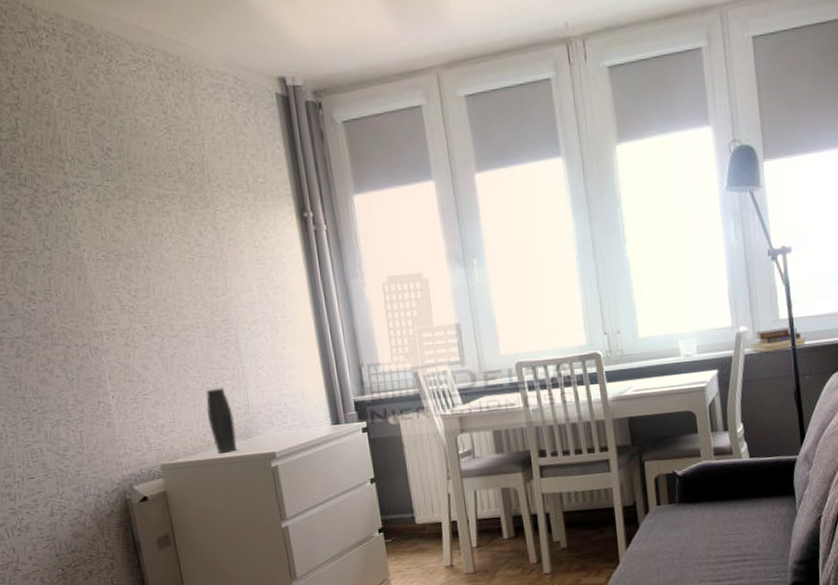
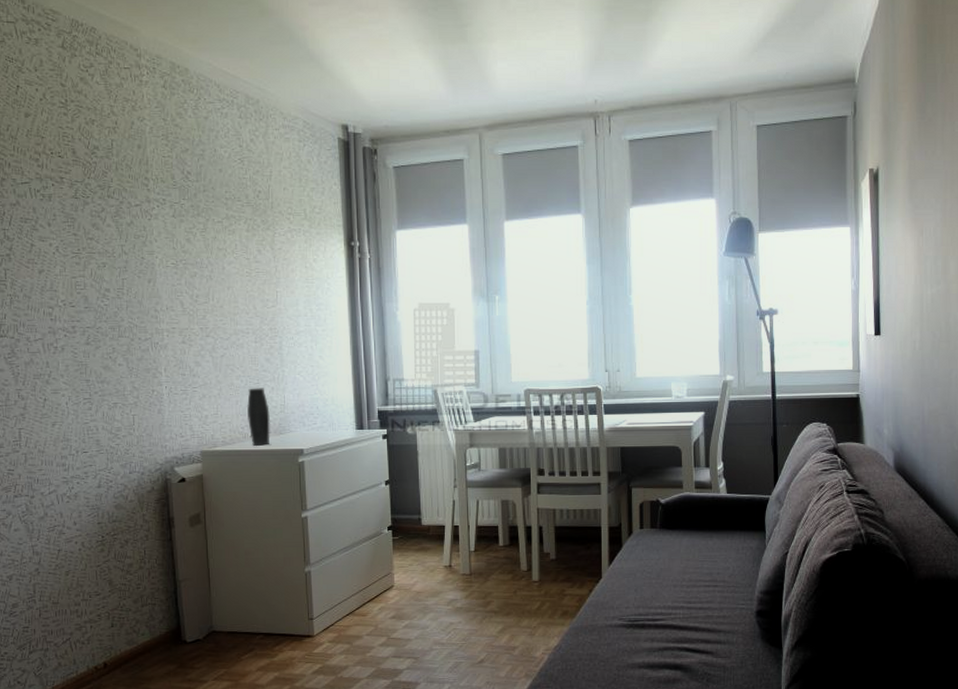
books: present [751,327,805,353] -> none [736,380,784,400]

